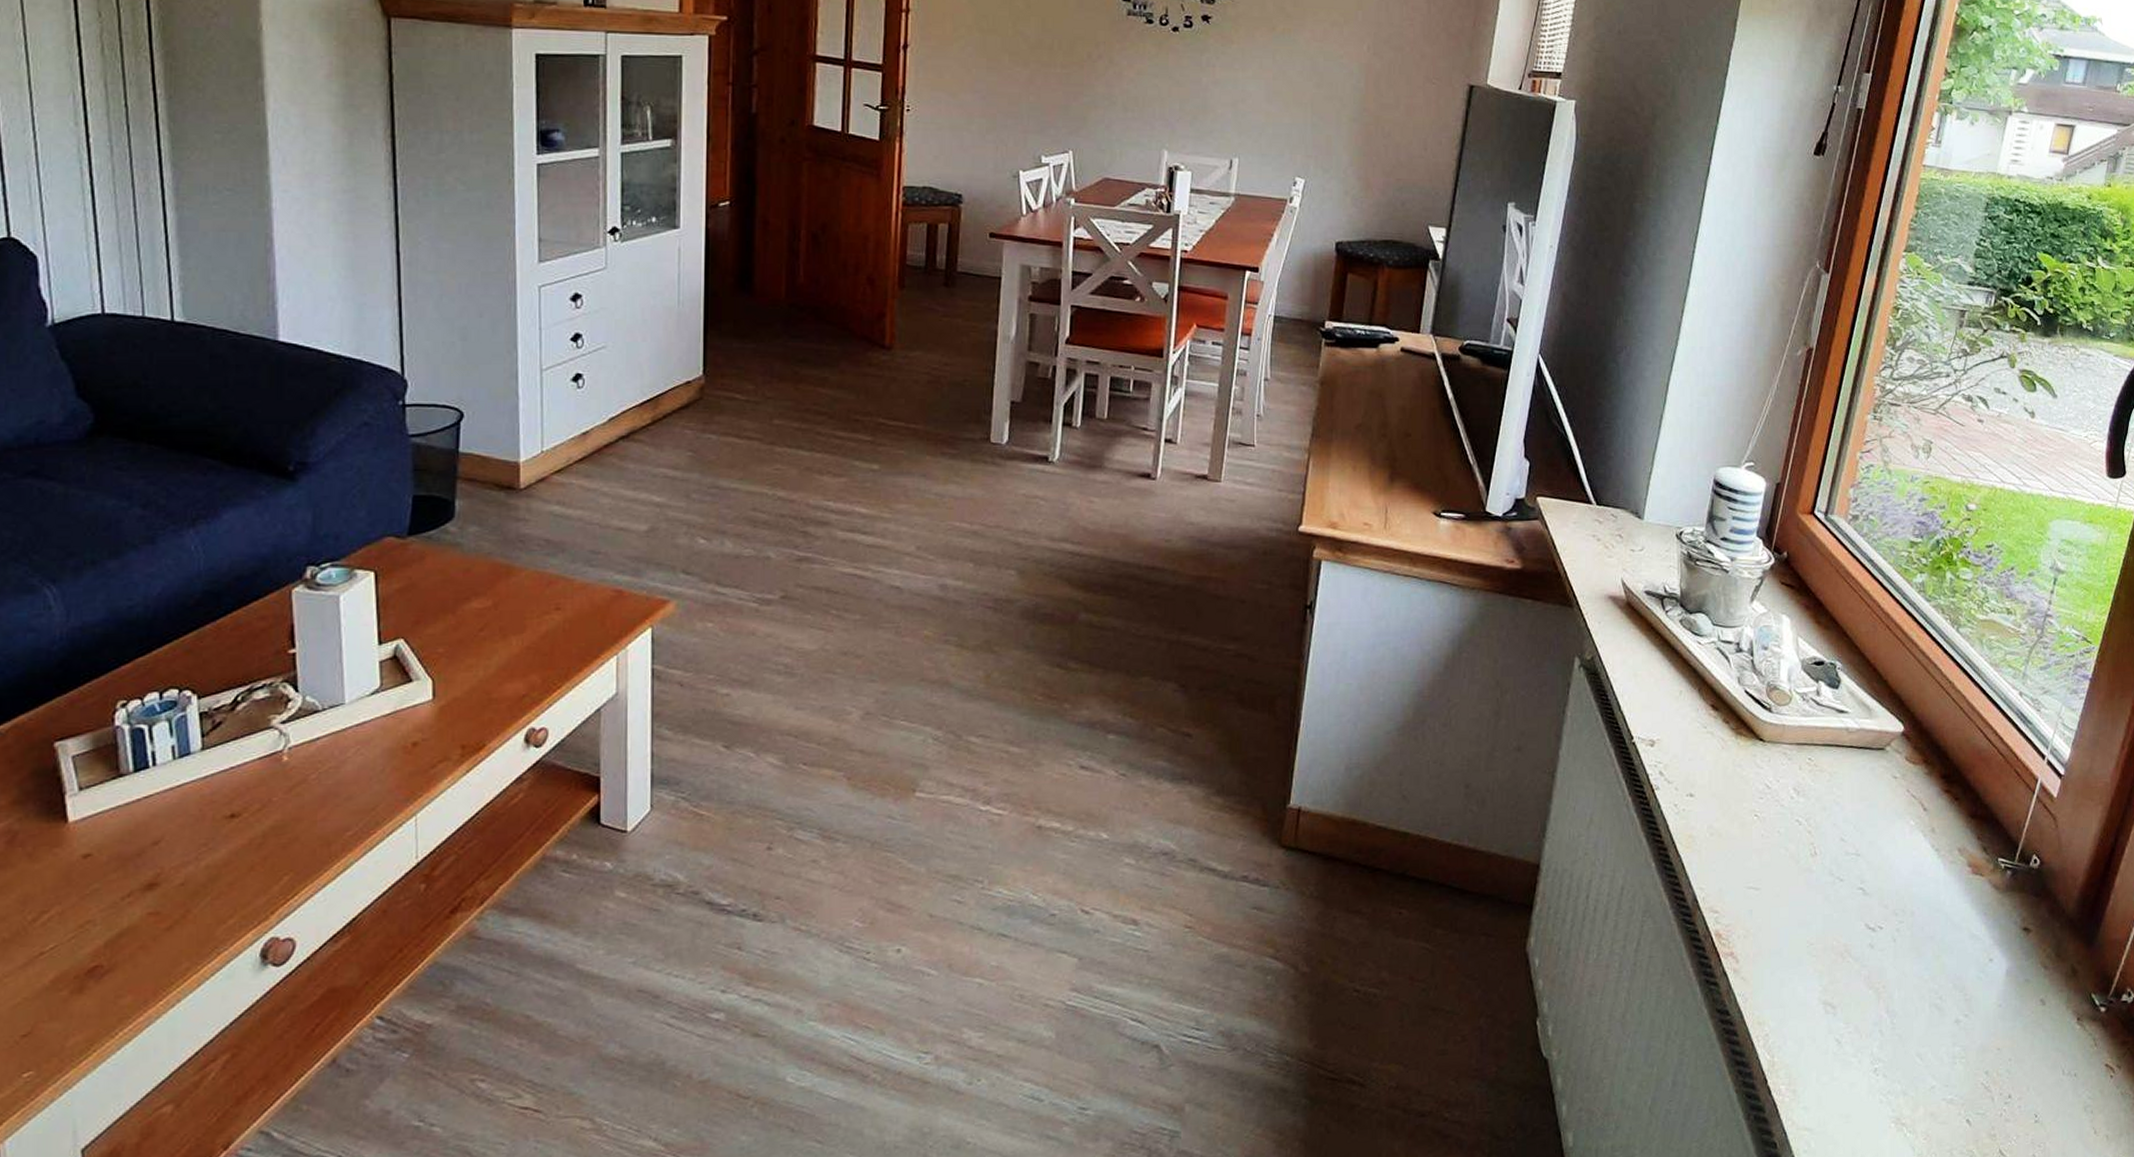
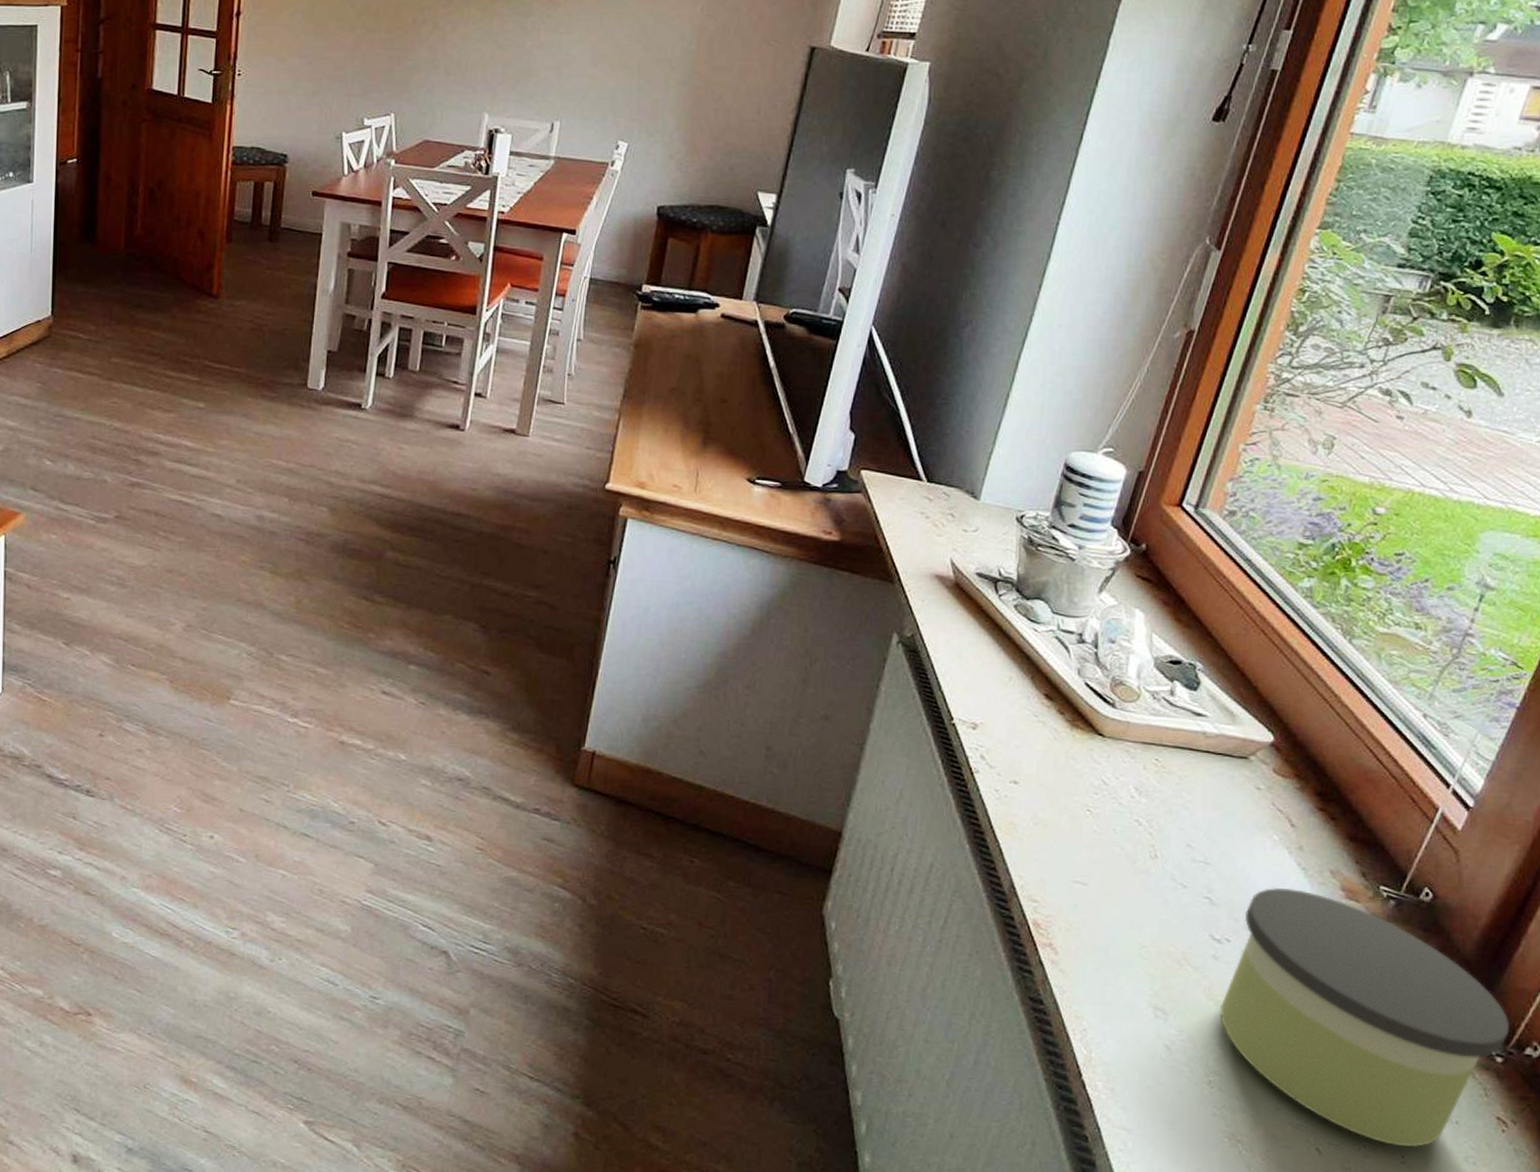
candle: none [1878,870,2109,1106] -> present [1219,888,1510,1148]

